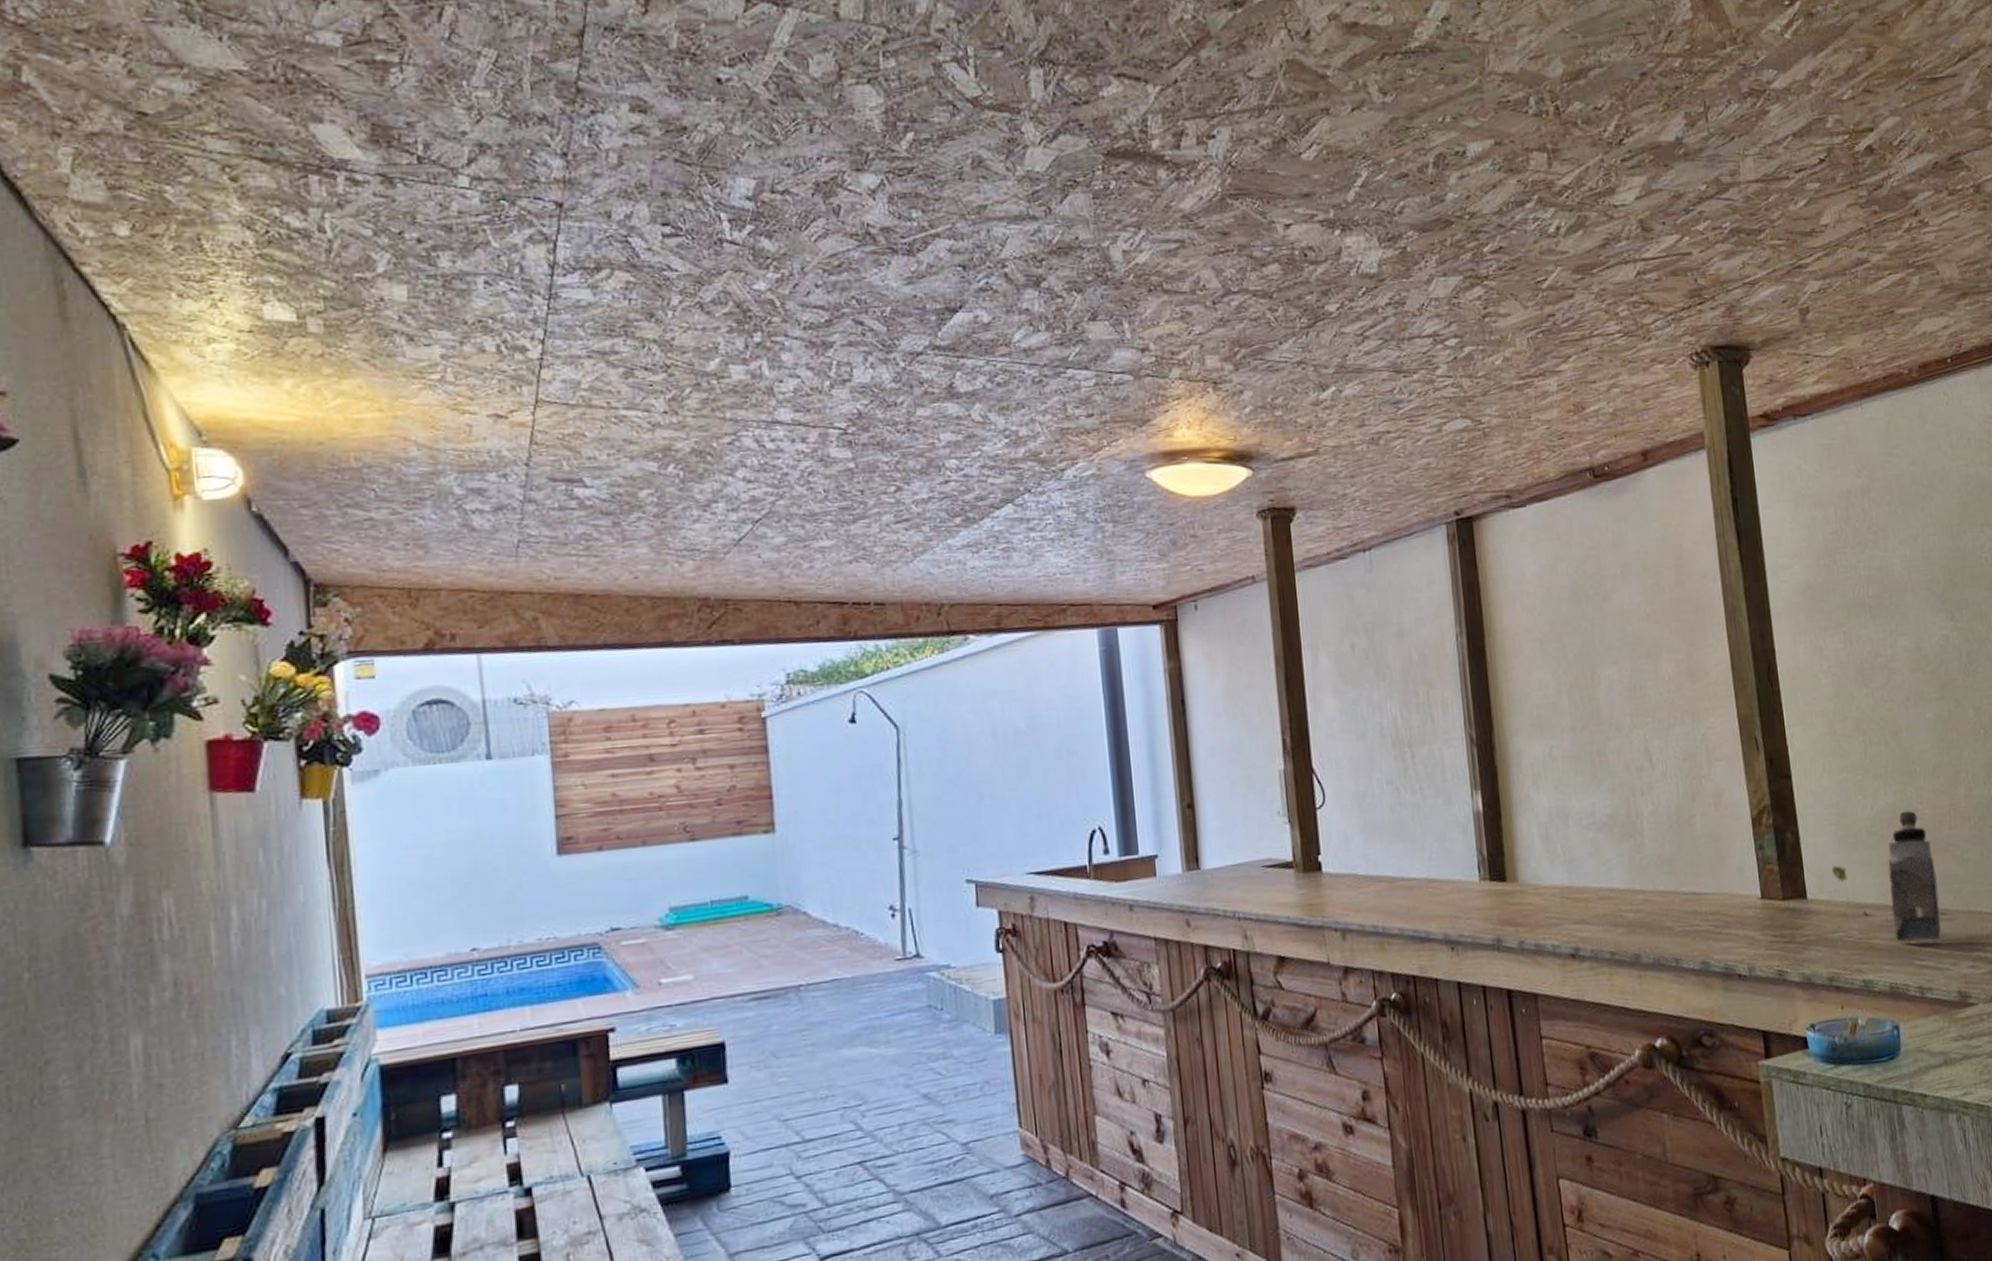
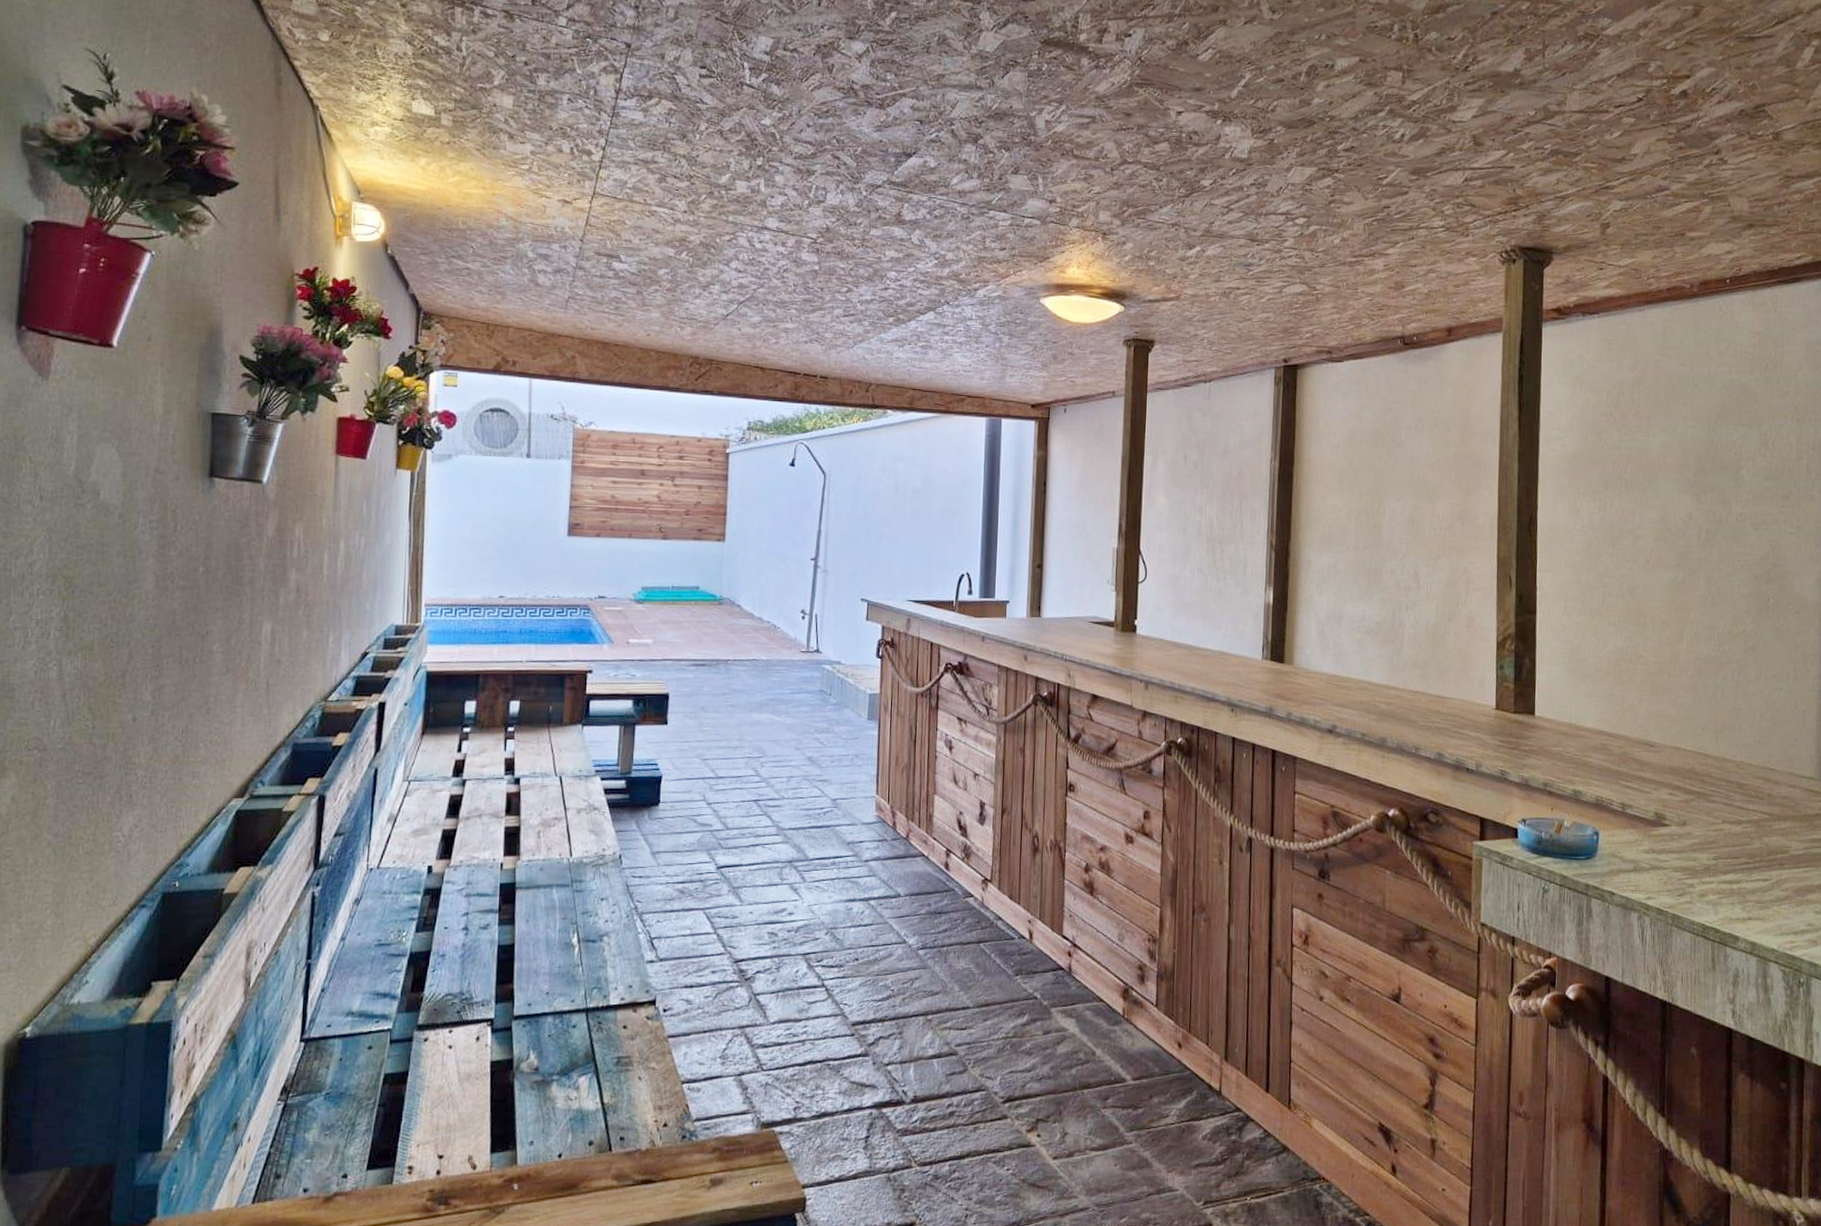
bust sculpture: present [1832,810,1942,942] -> none [1560,655,1651,767]

